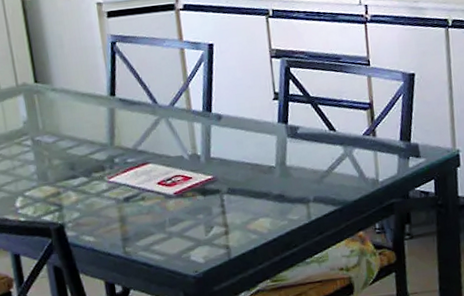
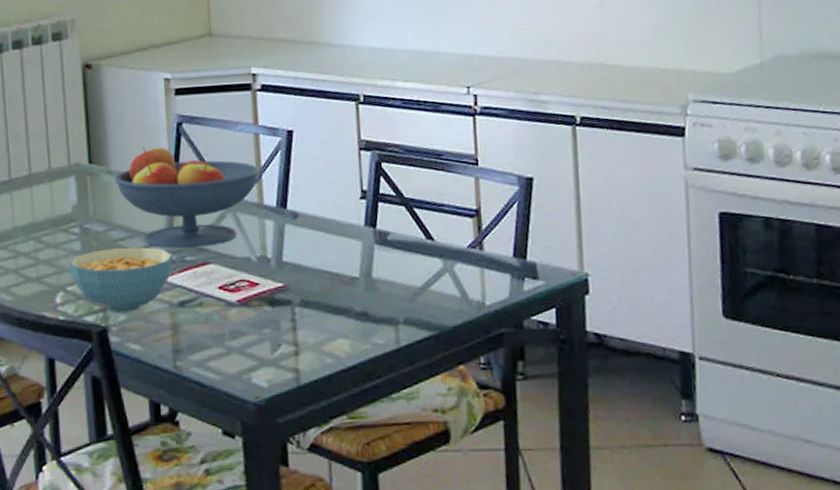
cereal bowl: none [24,153,117,212] -> present [69,247,173,313]
fruit bowl: none [58,65,187,153] -> present [114,147,260,249]

